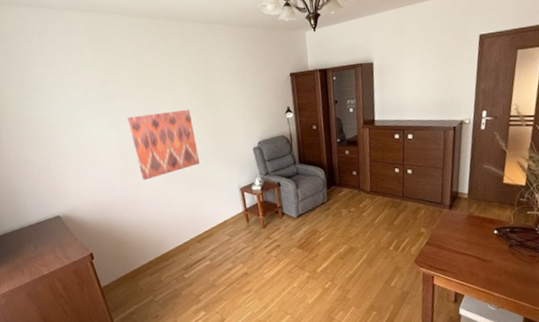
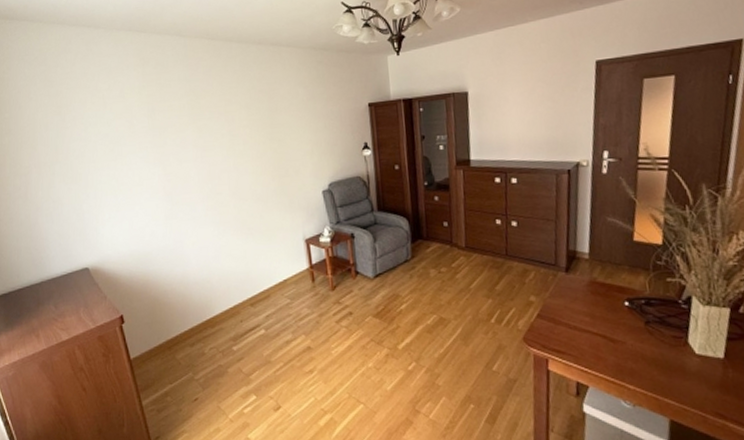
wall art: present [127,109,199,180] -> none [176,143,257,227]

